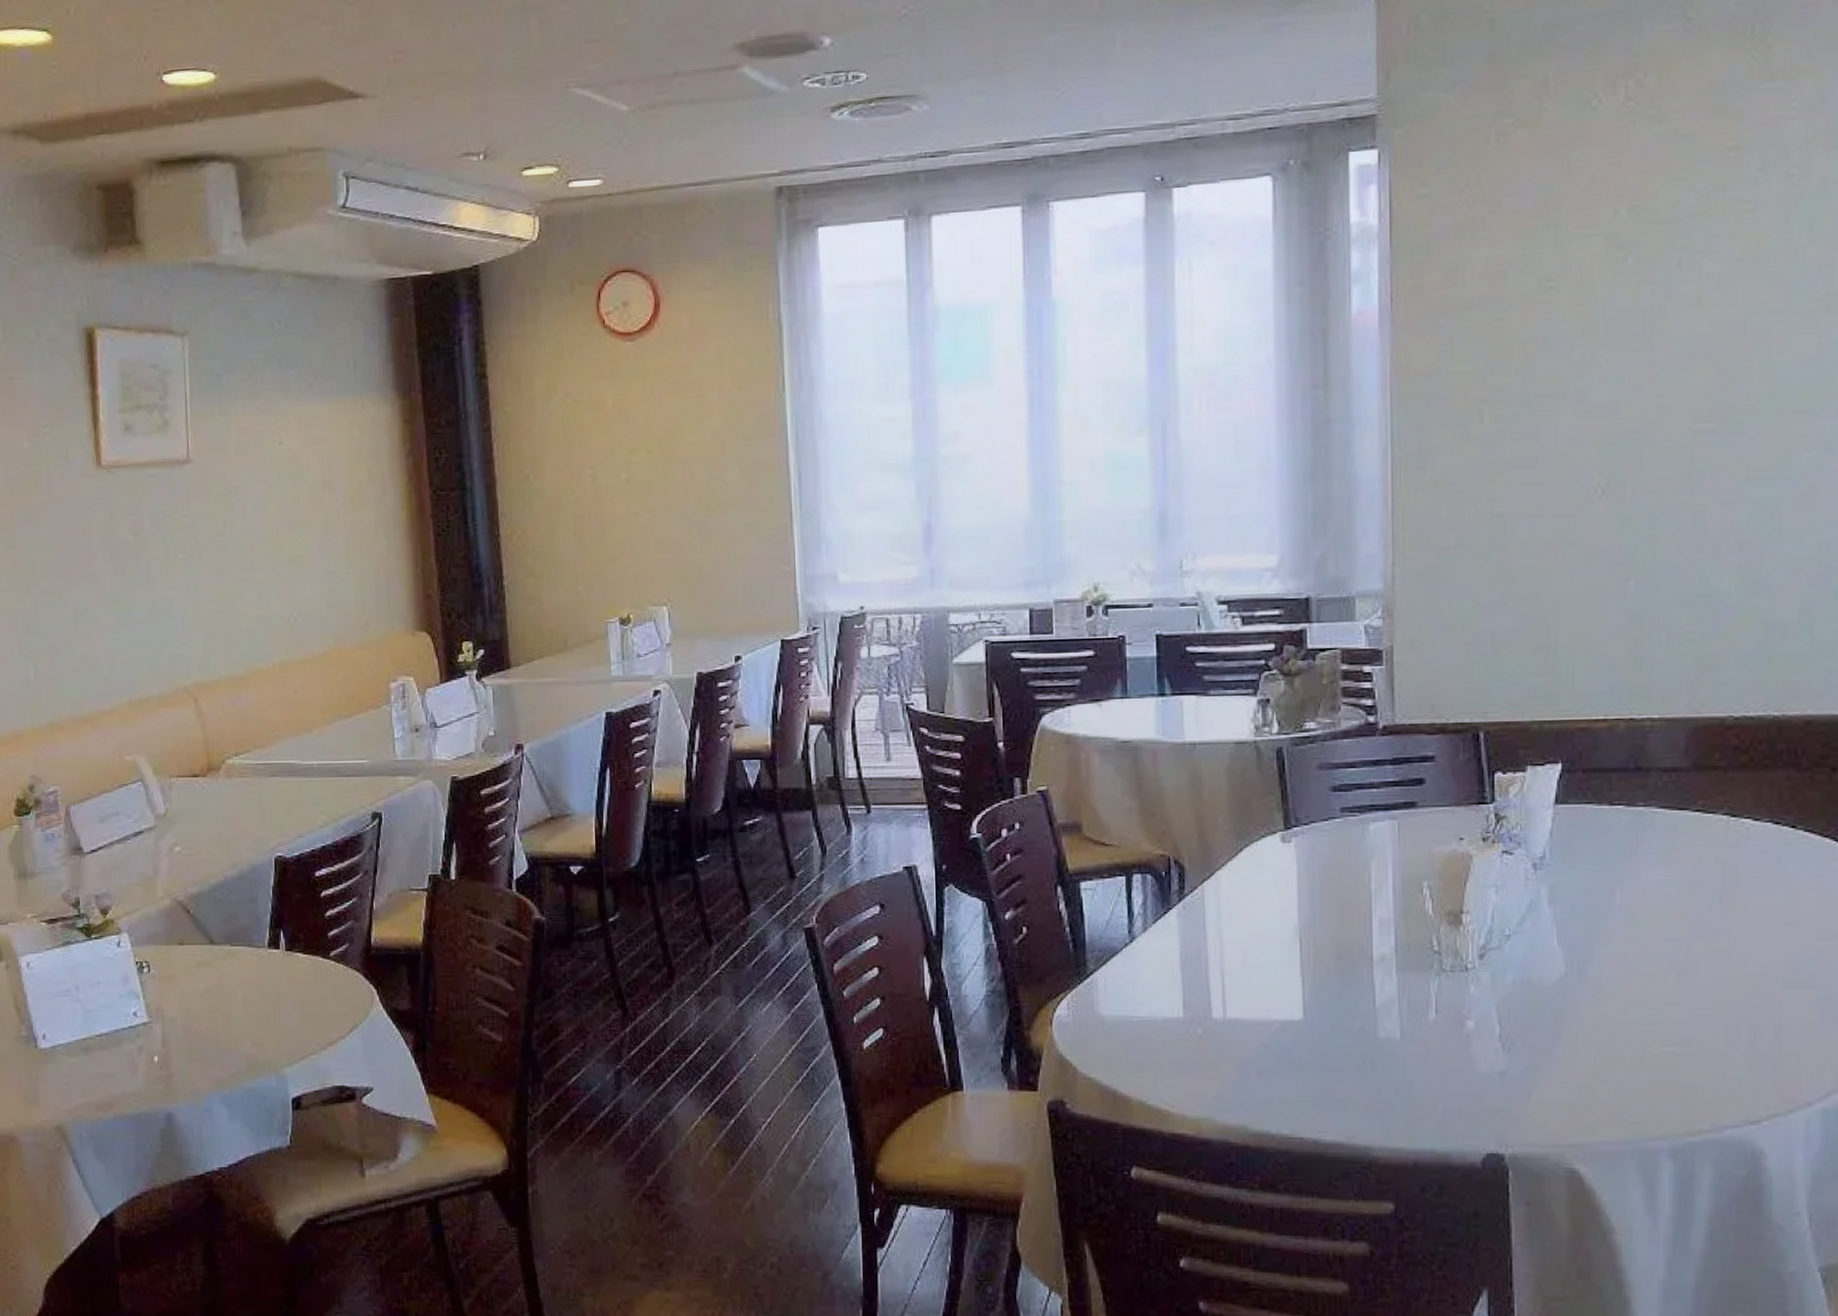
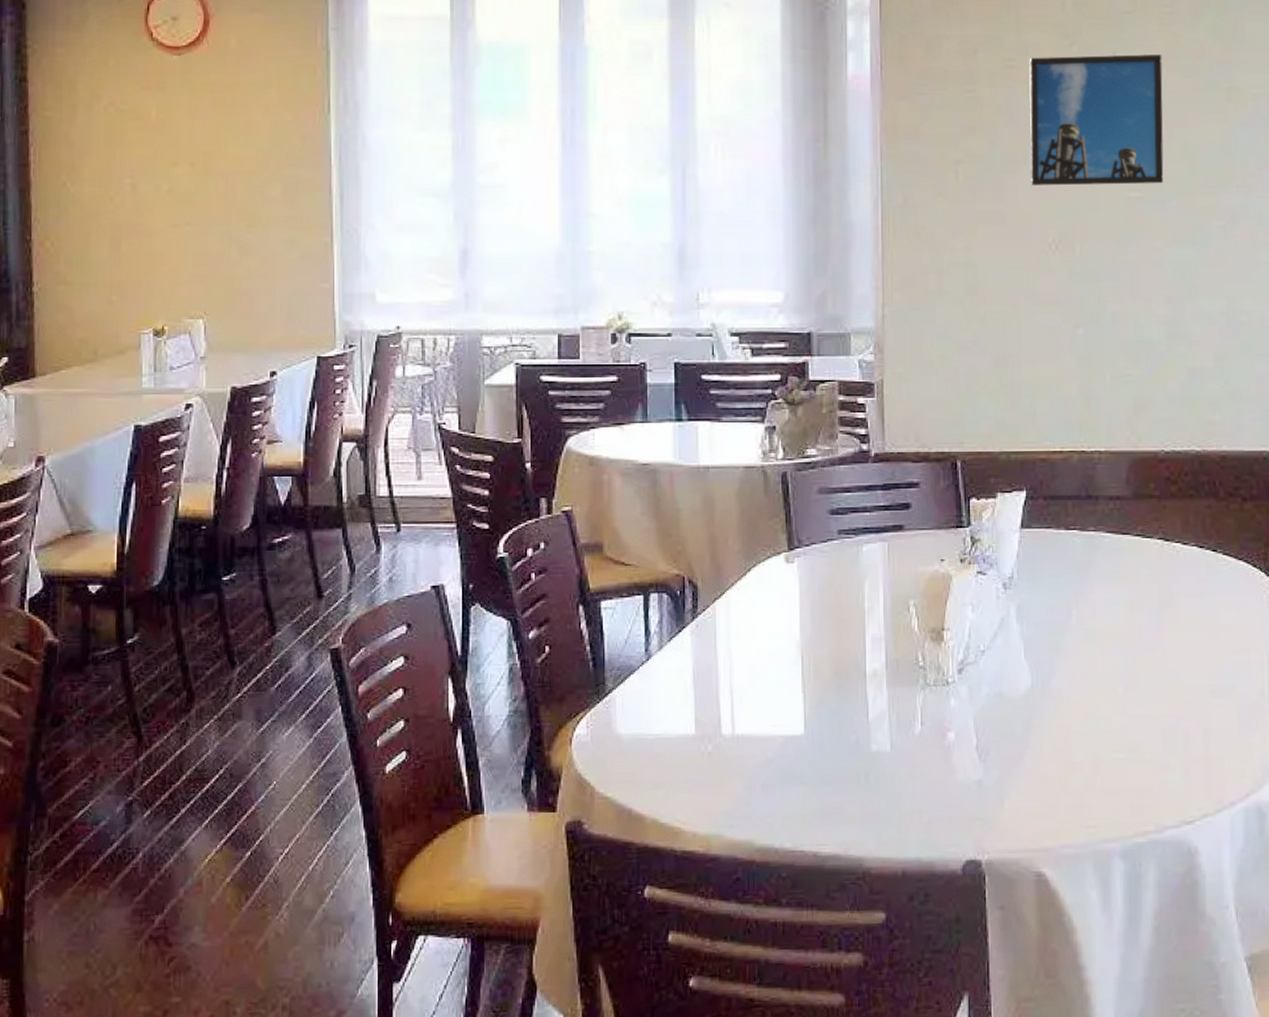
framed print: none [1571,260,1741,423] -> present [1029,54,1164,186]

